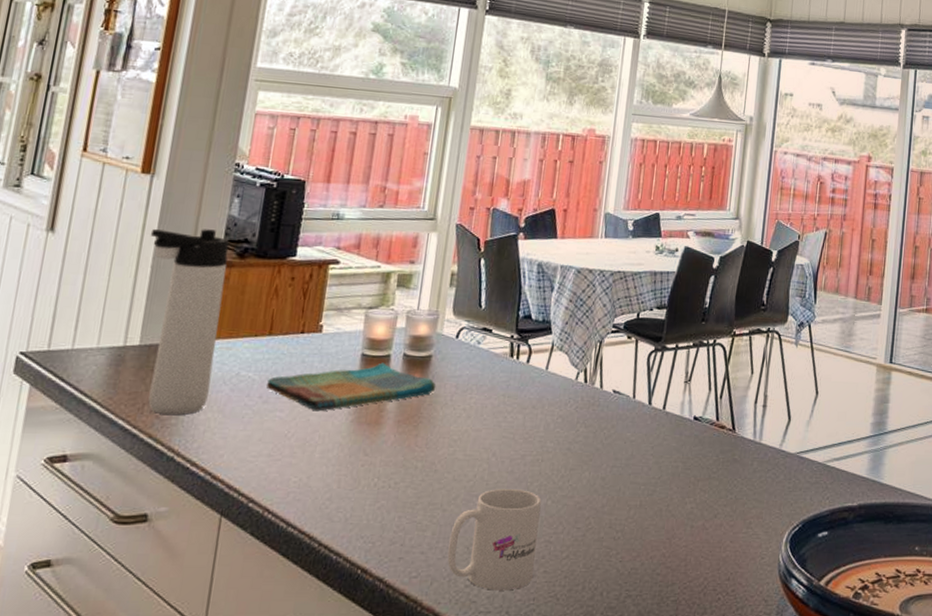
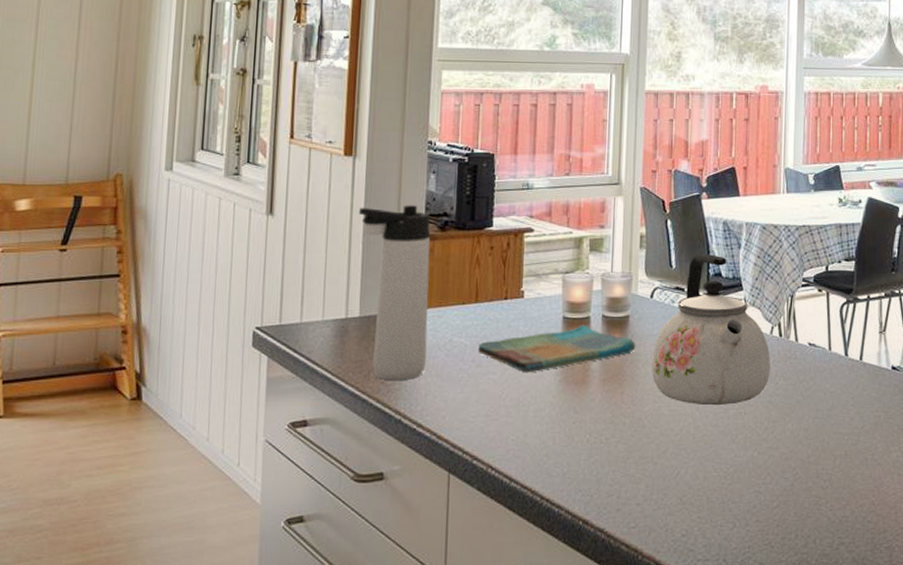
mug: present [447,488,541,591] -> none [662,441,748,539]
kettle: none [449,295,574,452] -> present [652,254,770,406]

